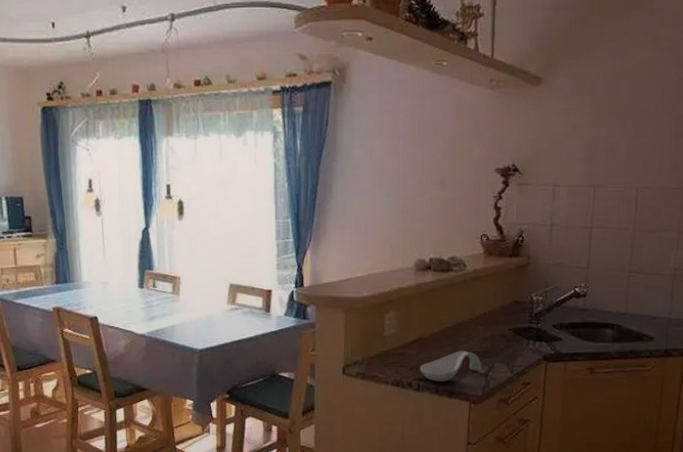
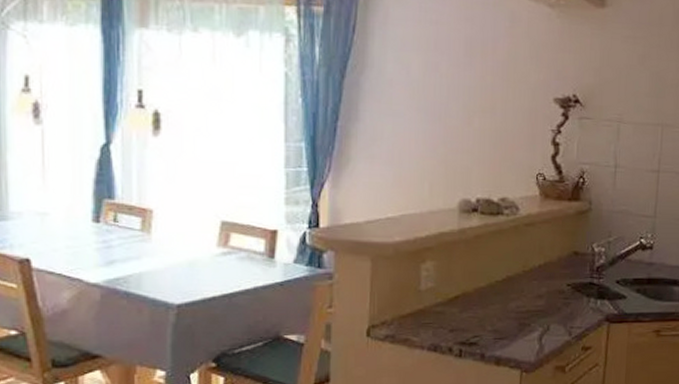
spoon rest: present [419,350,482,382] -> none [462,308,536,346]

